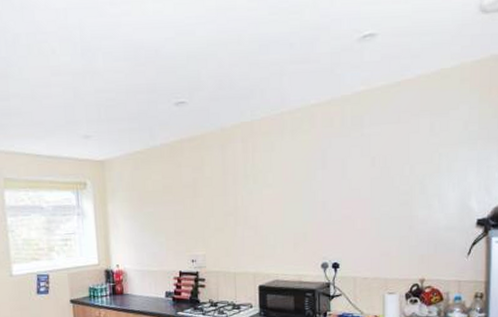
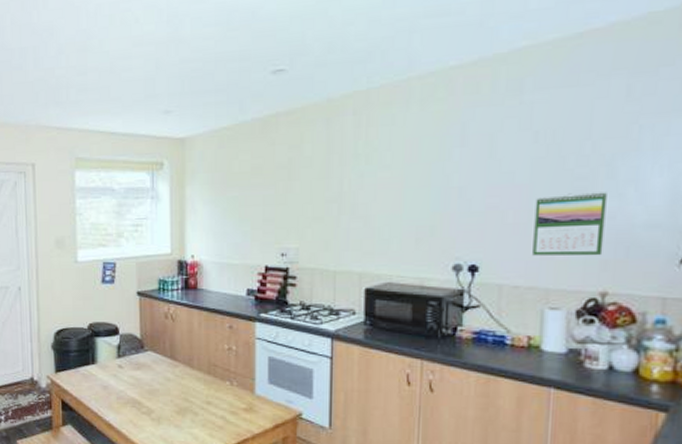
calendar: none [375,204,421,254] -> present [533,192,607,256]

